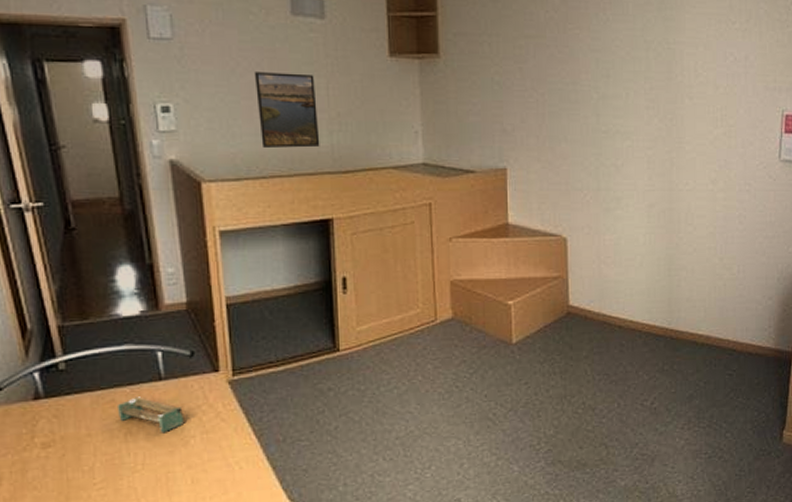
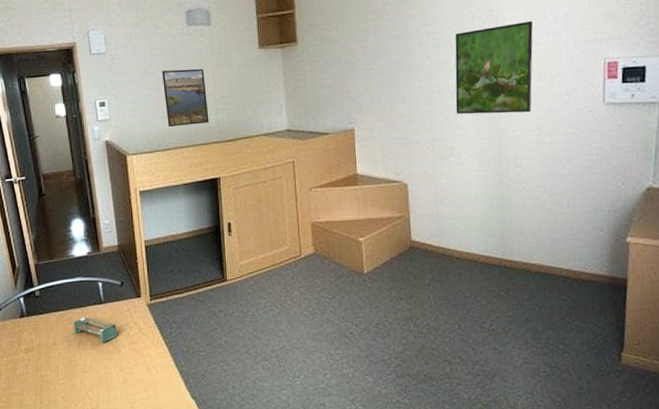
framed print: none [625,59,711,165] -> present [455,20,533,115]

